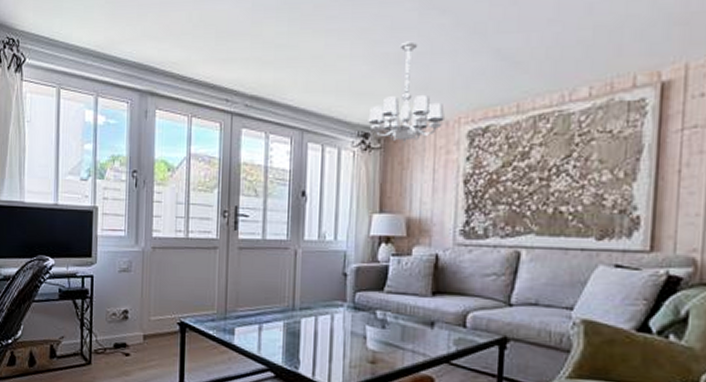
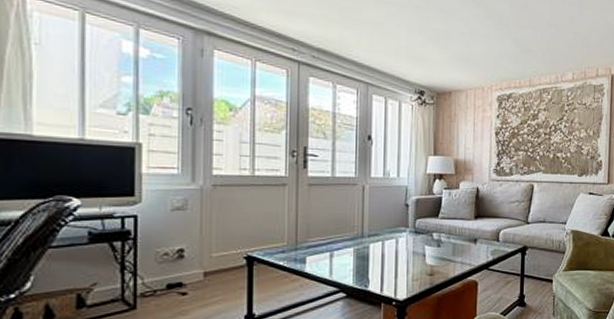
chandelier: present [368,41,445,142] -> none [423,22,481,101]

